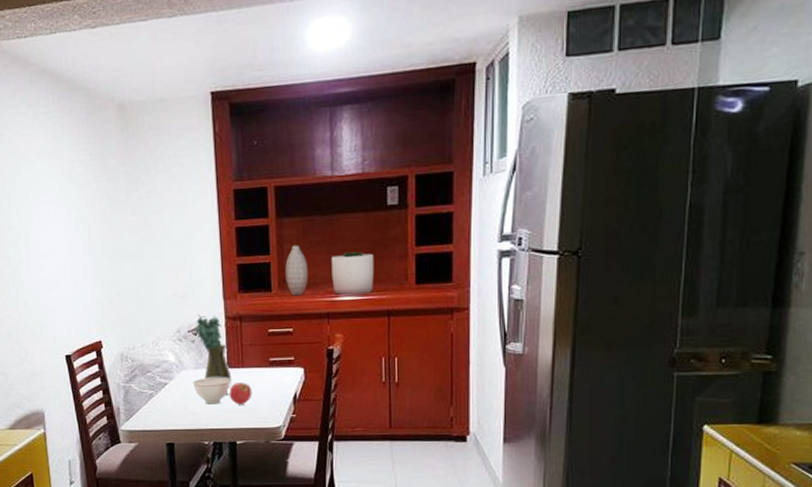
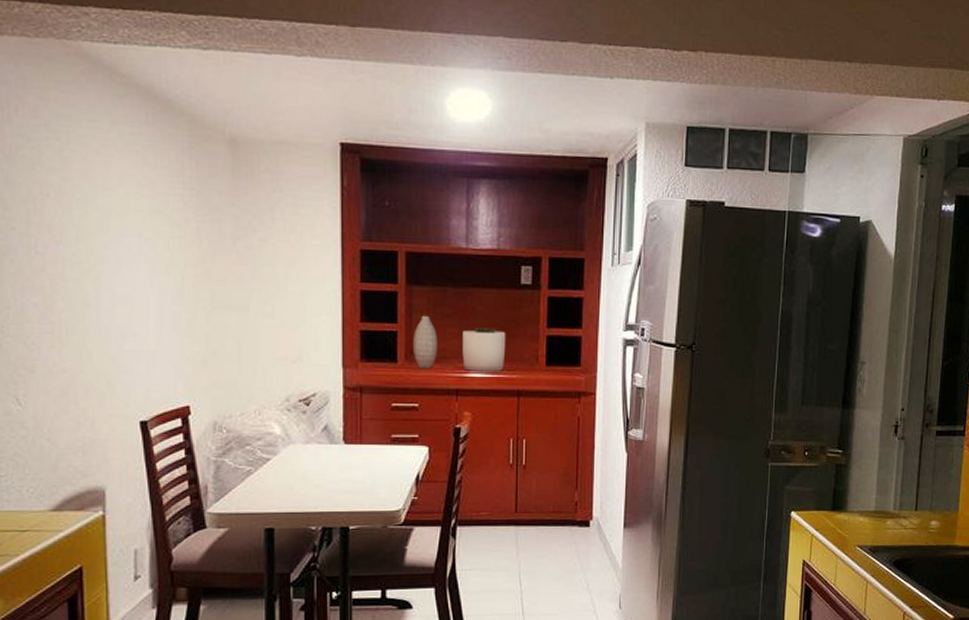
bowl: present [192,377,231,405] -> none [300,453,346,484]
vase: present [195,314,232,395] -> none [307,381,348,474]
fruit: present [229,382,253,405] -> none [343,460,370,485]

